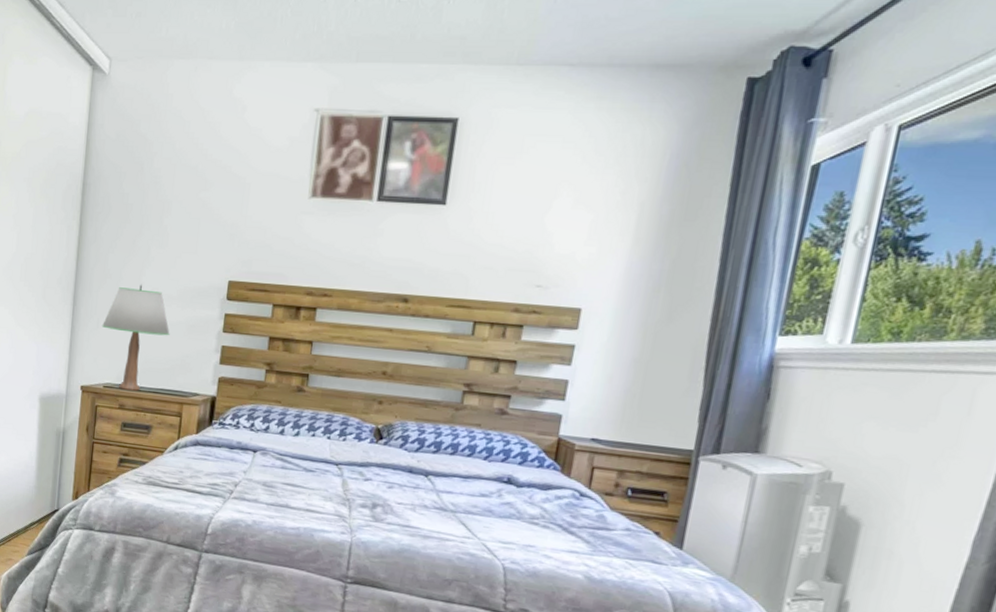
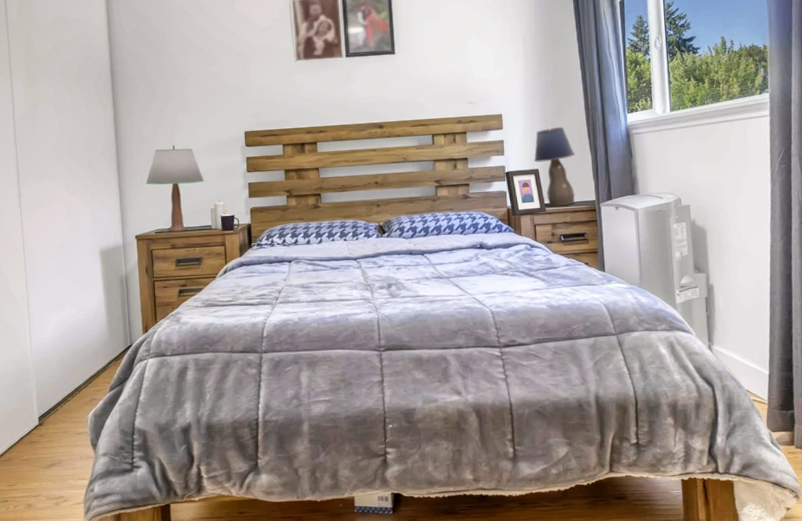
candle: none [169,361,195,397] -> present [210,200,231,230]
mug: none [179,378,204,403] -> present [220,213,240,233]
picture frame: none [562,387,619,454] -> present [505,168,546,216]
table lamp: none [614,337,680,451] -> present [534,126,576,208]

